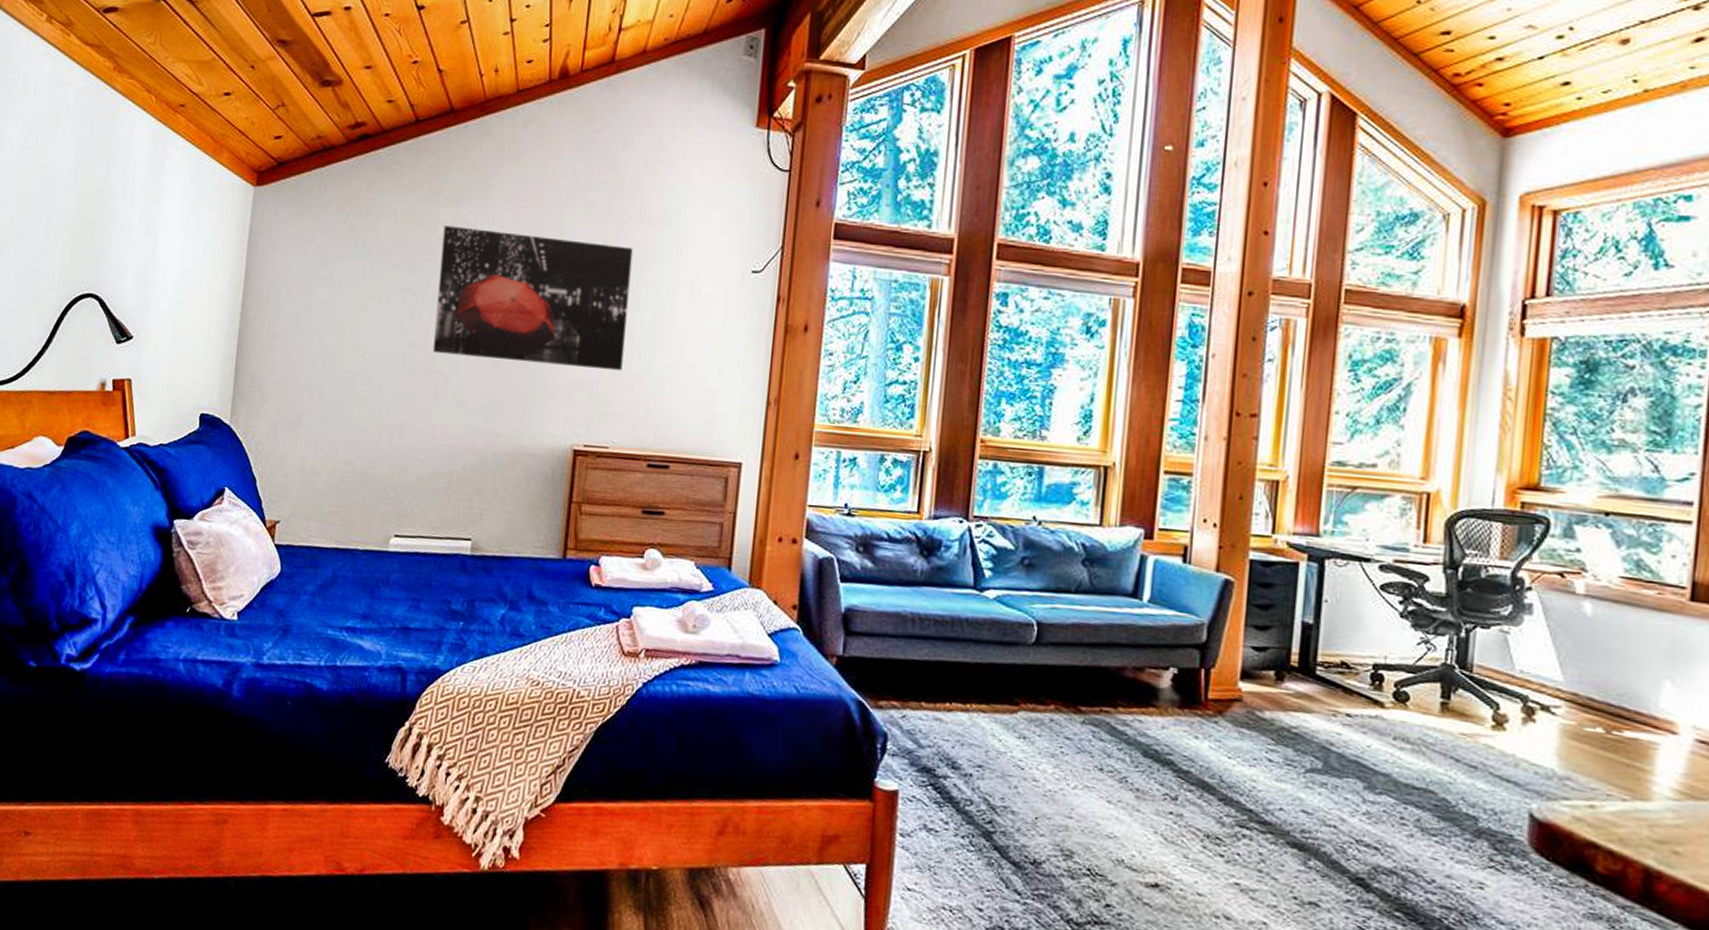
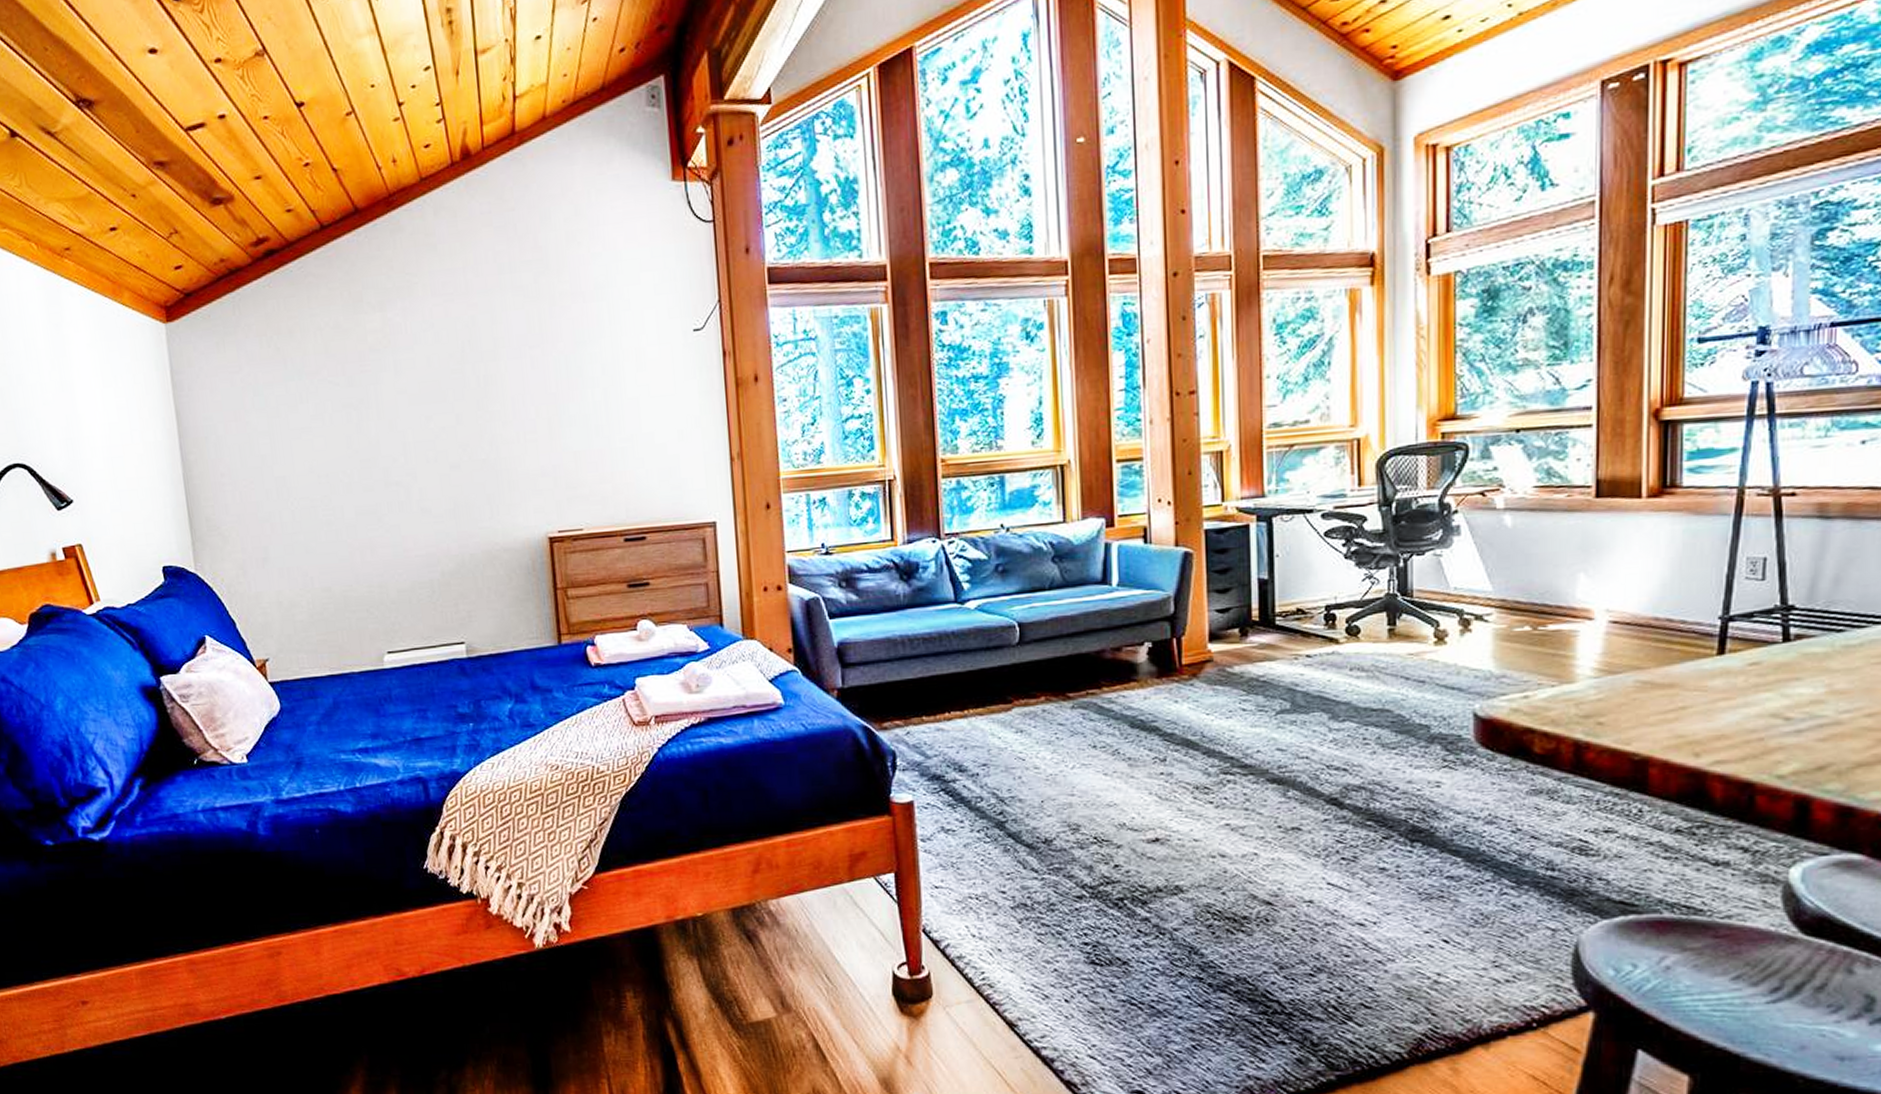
wall art: present [432,226,633,371] -> none [373,325,582,465]

